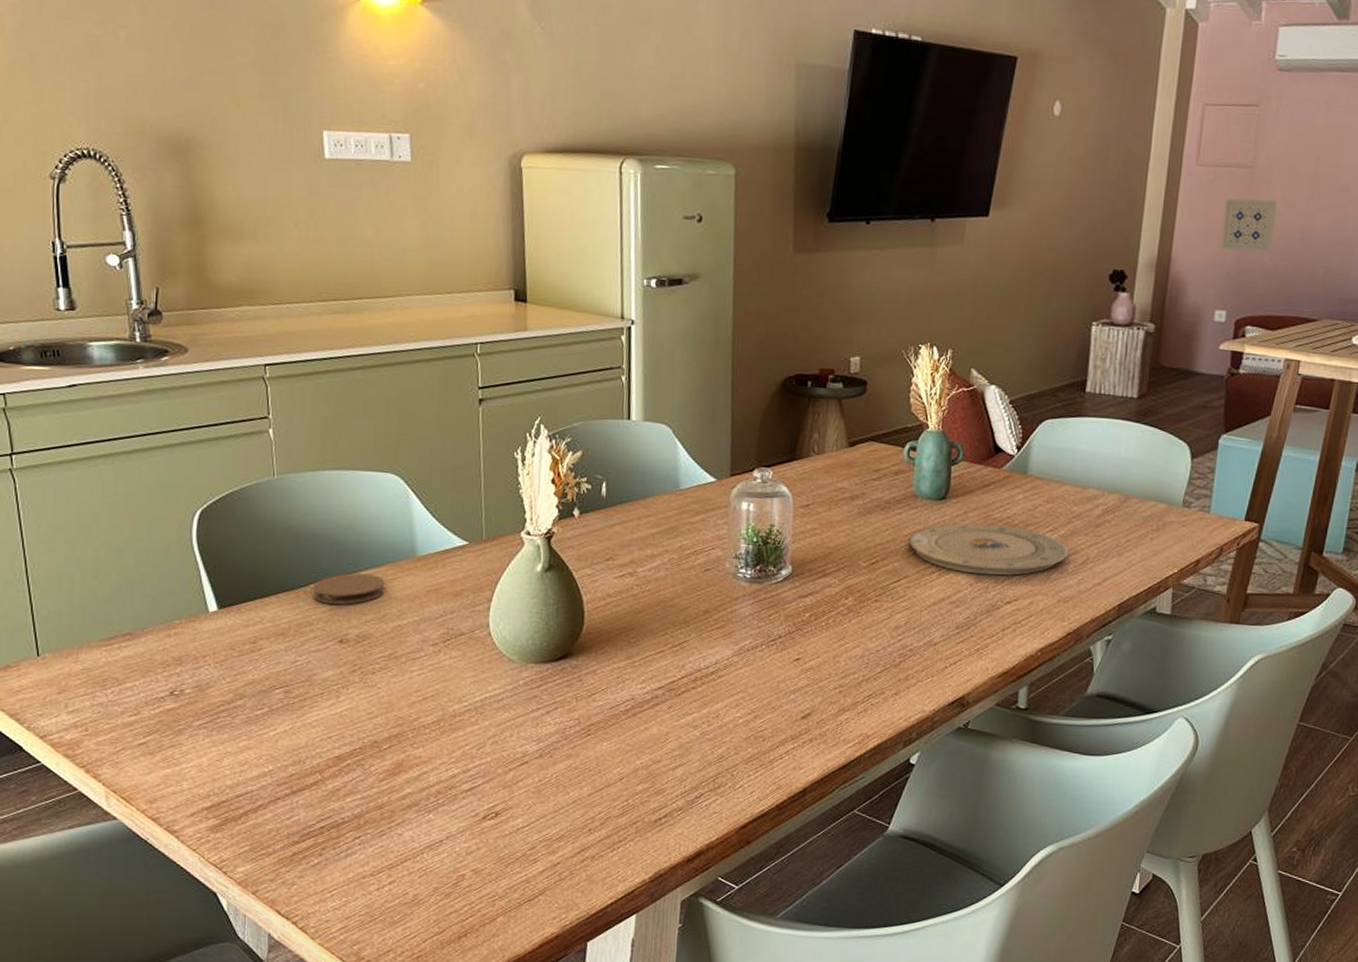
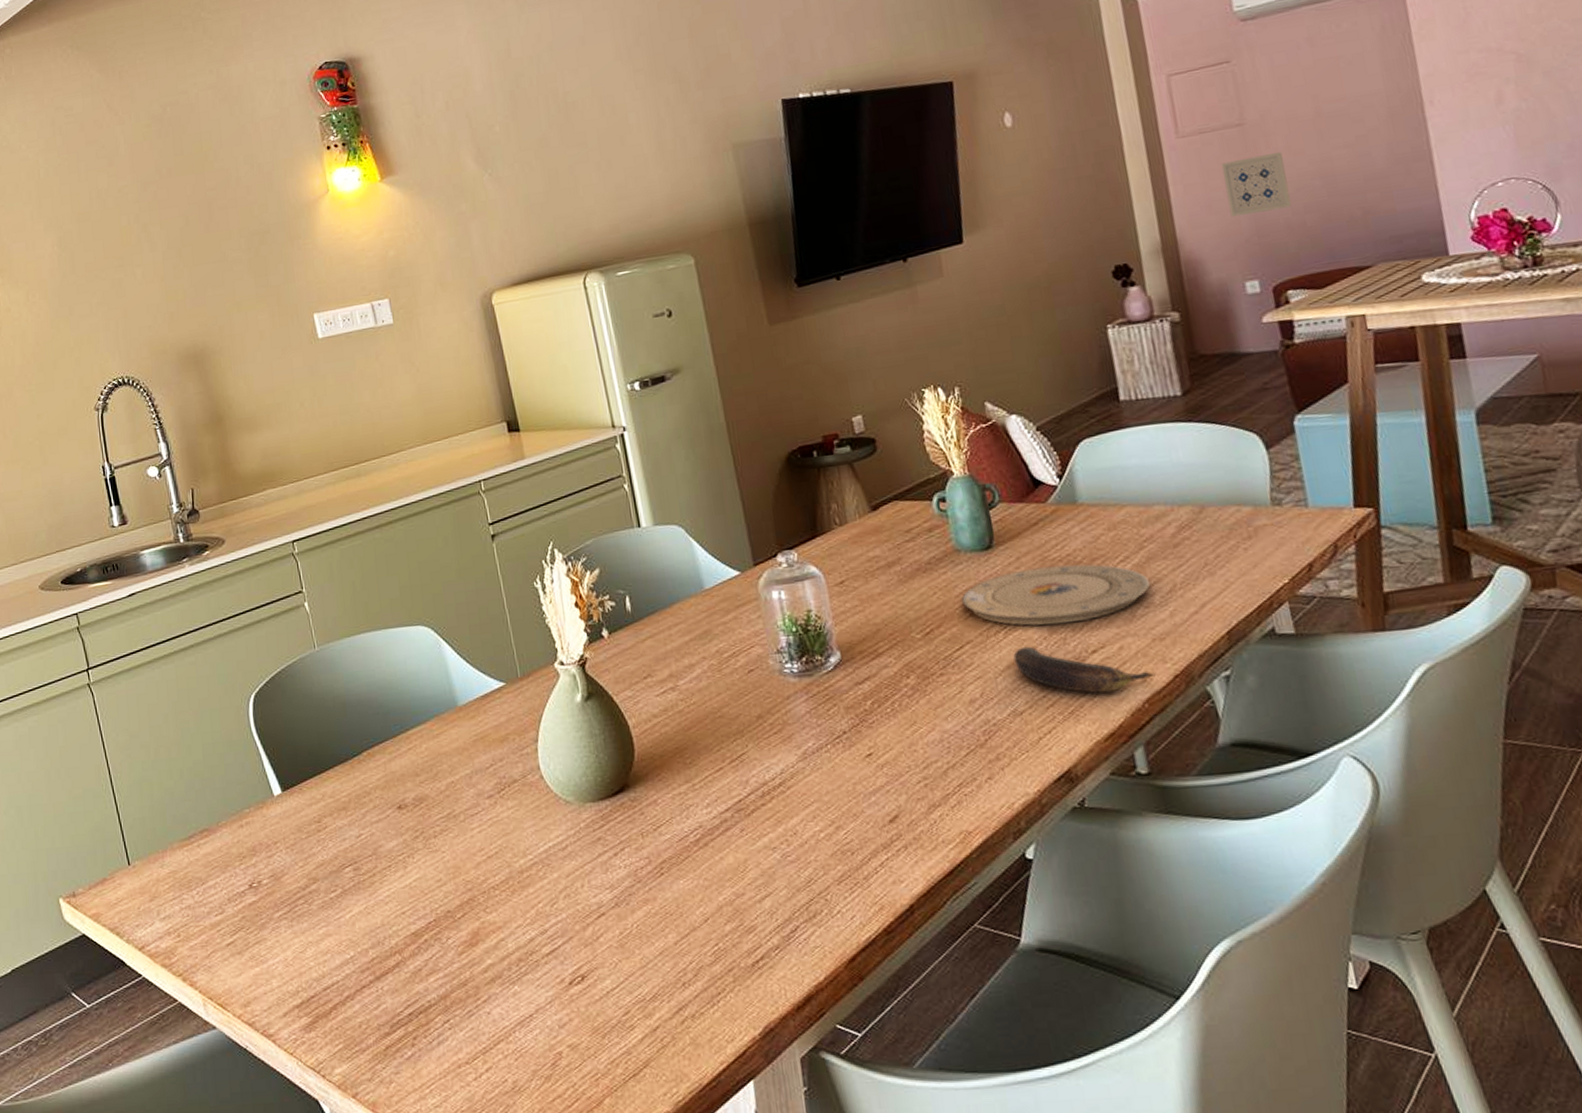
coaster: present [312,573,386,605] -> none [364,732,435,770]
banana: none [940,588,1053,638] -> present [1013,646,1156,693]

